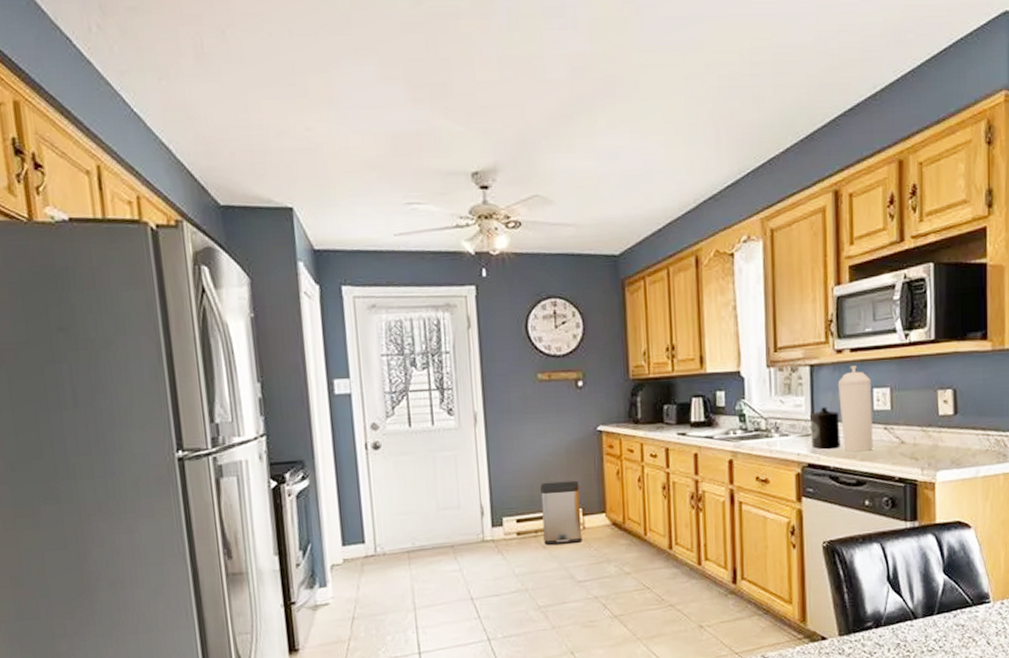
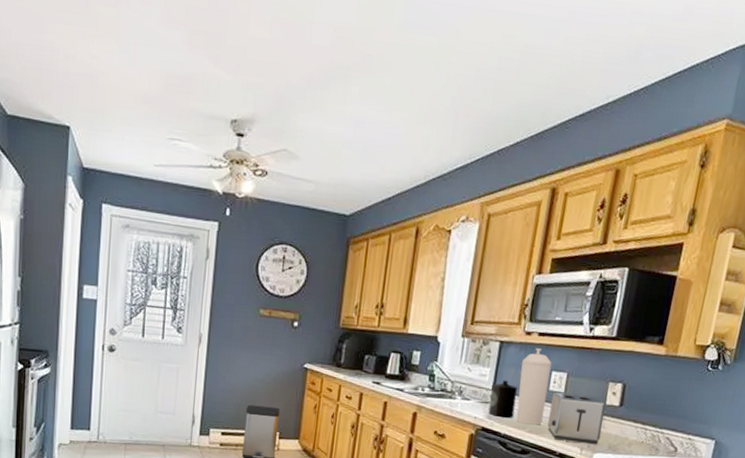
toaster: none [879,409,940,464] -> present [547,392,606,445]

